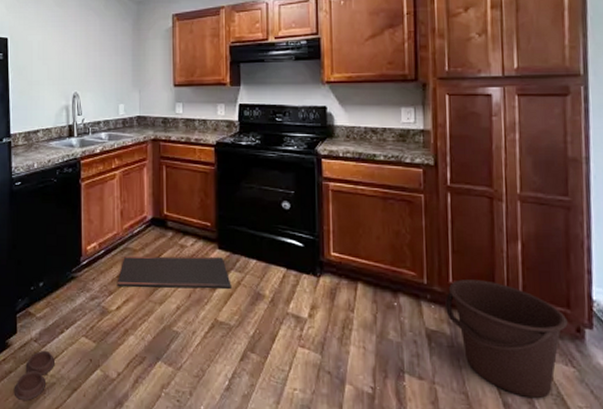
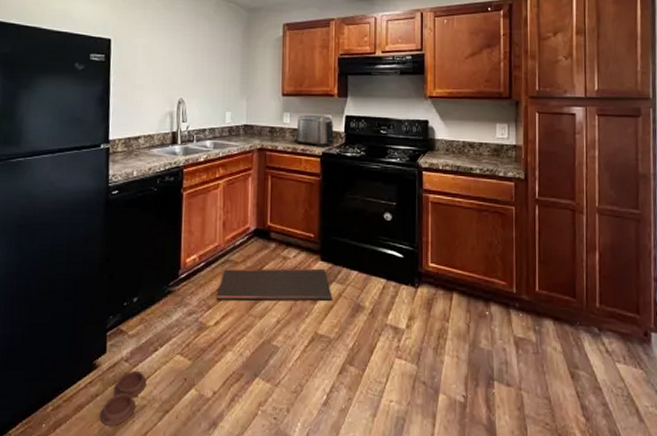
toaster: none [188,105,229,137] -> present [294,115,335,148]
bucket: present [445,279,568,399] -> none [532,288,637,401]

